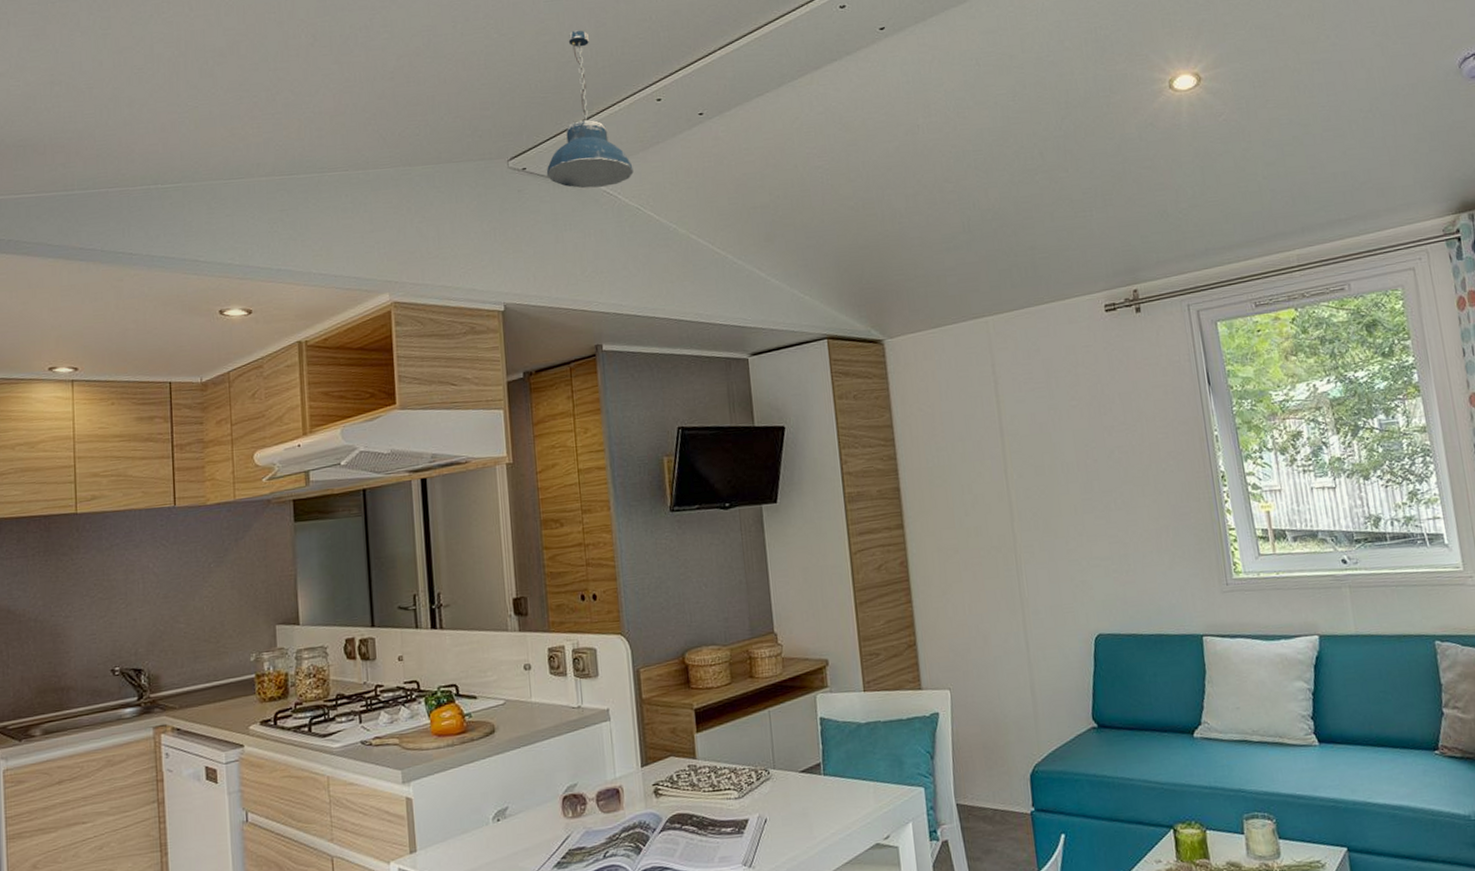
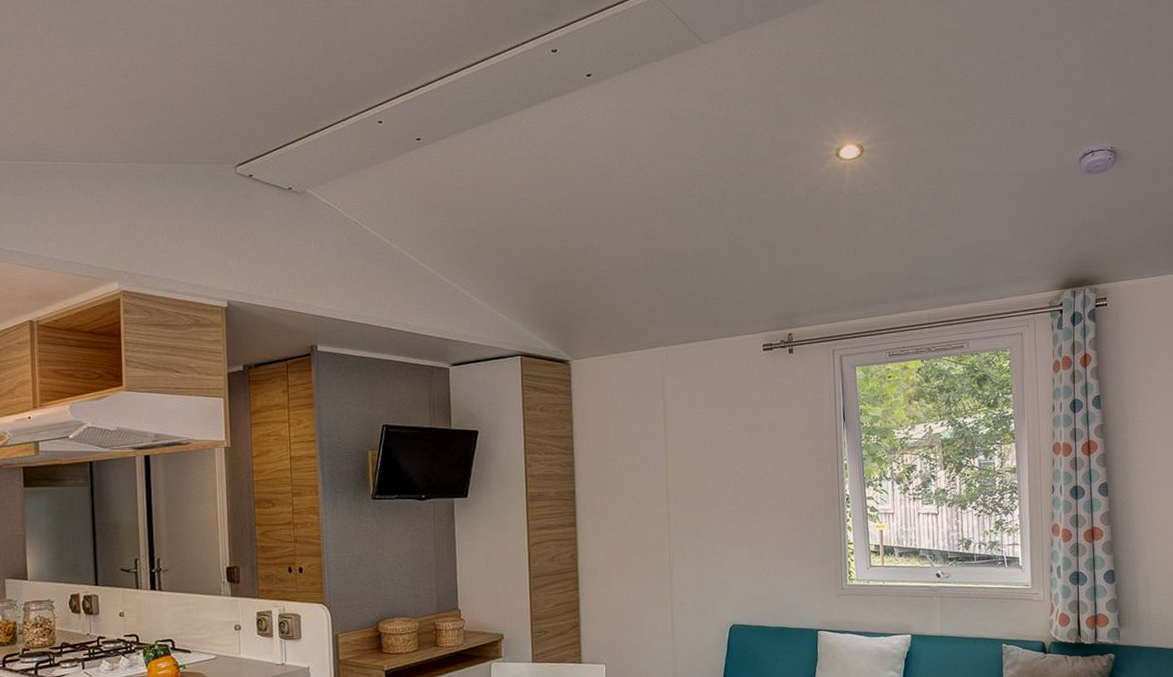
pendant light: present [546,30,634,189] -> none [271,47,353,199]

